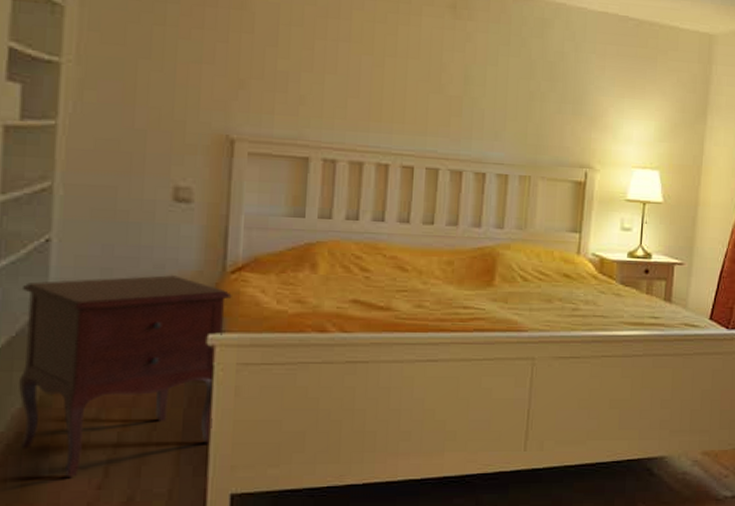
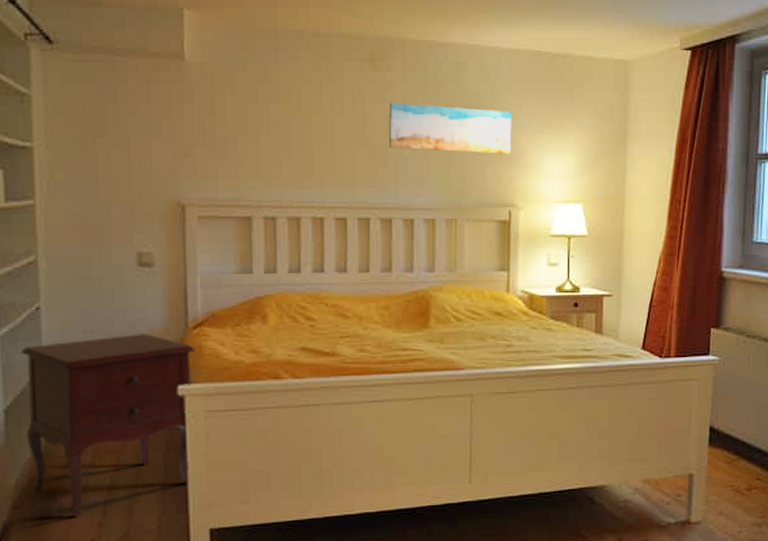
wall art: none [464,52,595,115] -> present [388,102,512,154]

